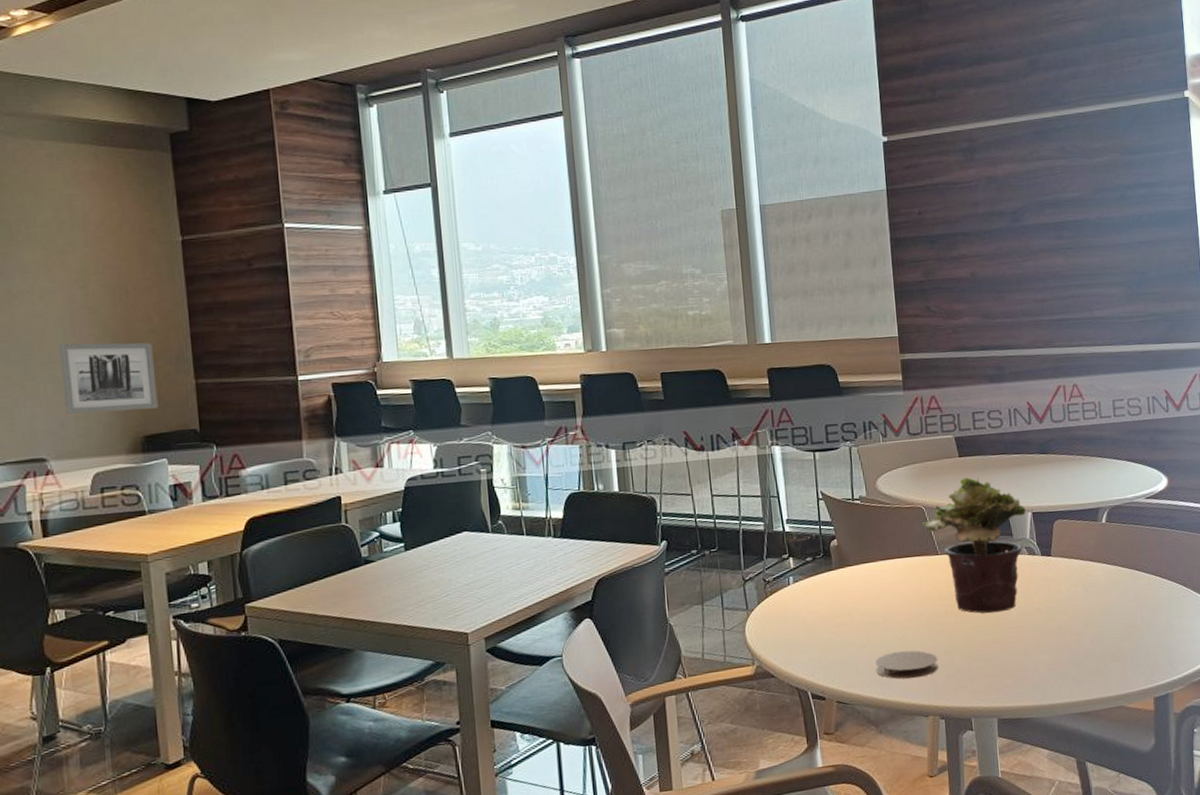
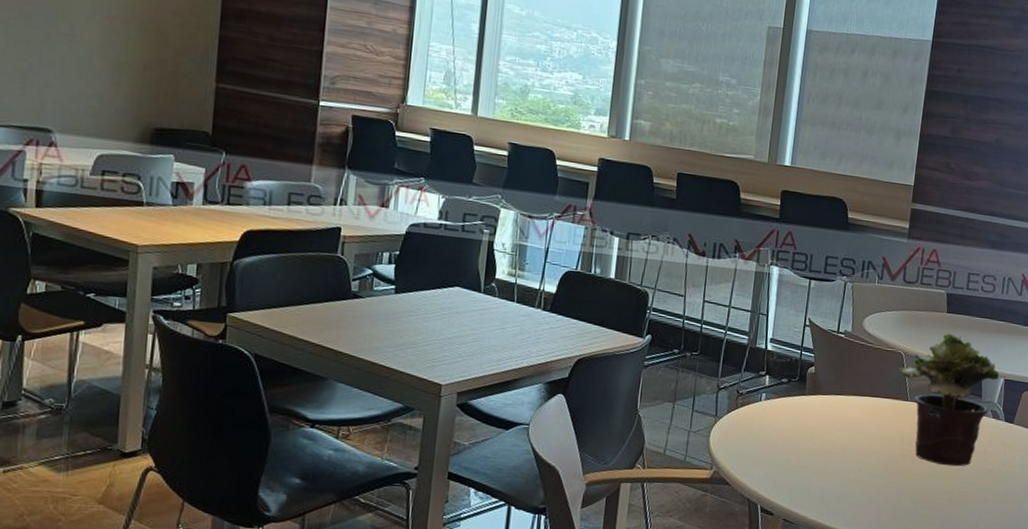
wall art: present [59,342,159,415] -> none [79,19,179,103]
coaster: present [875,650,939,679] -> none [826,484,887,513]

